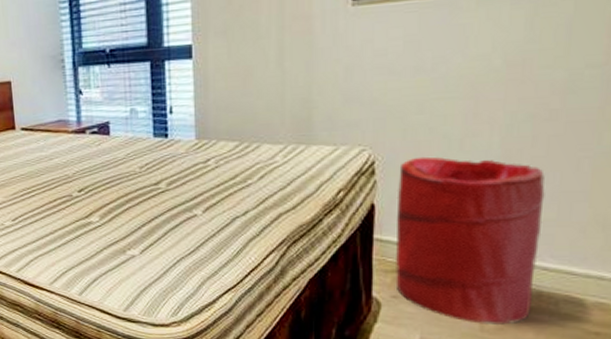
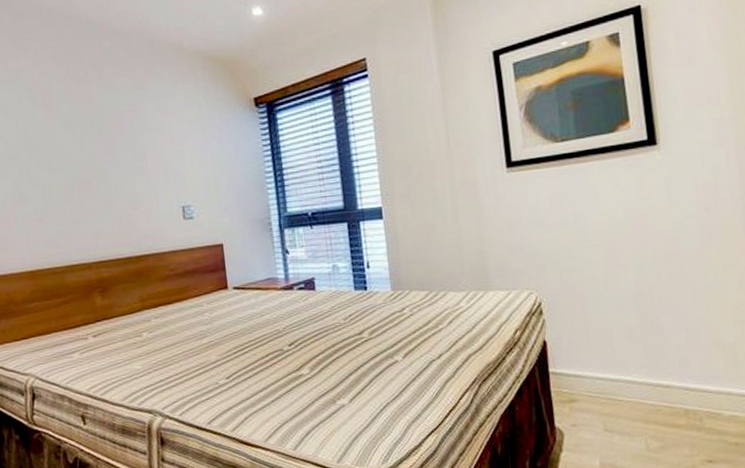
laundry hamper: present [394,156,545,326] -> none [562,296,683,445]

